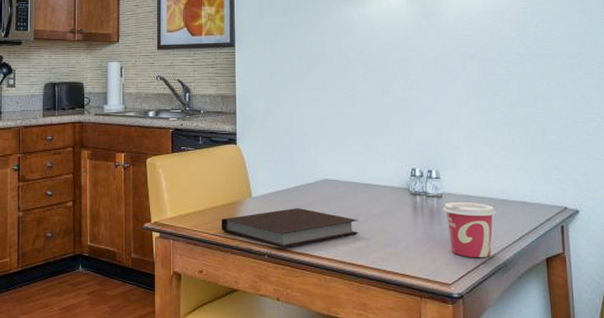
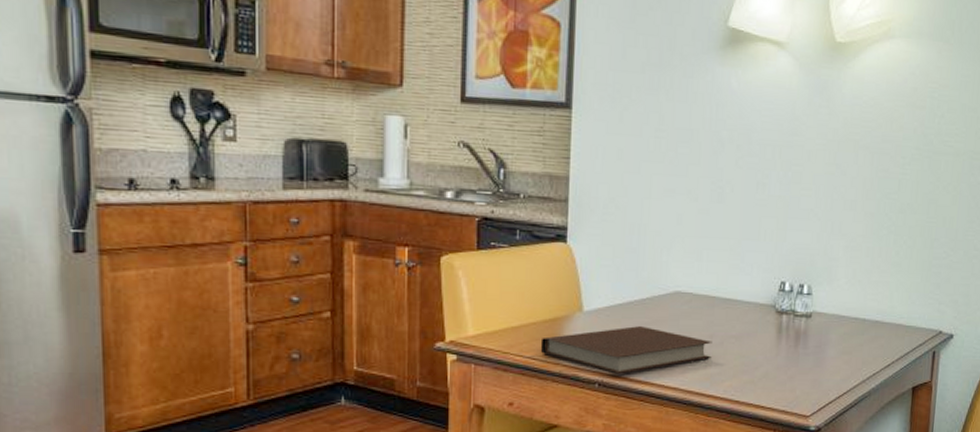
cup: present [443,201,496,257] -> none [810,322,868,386]

